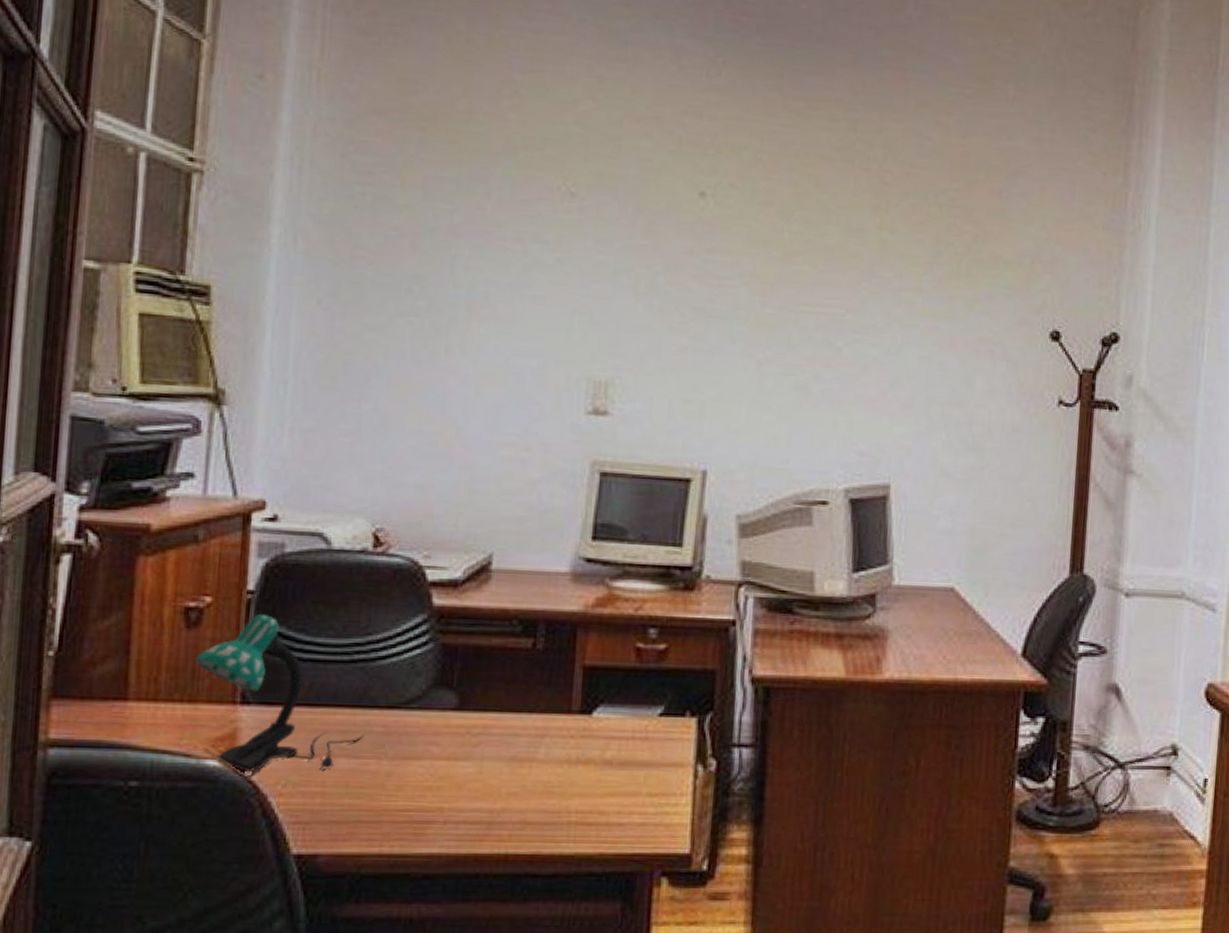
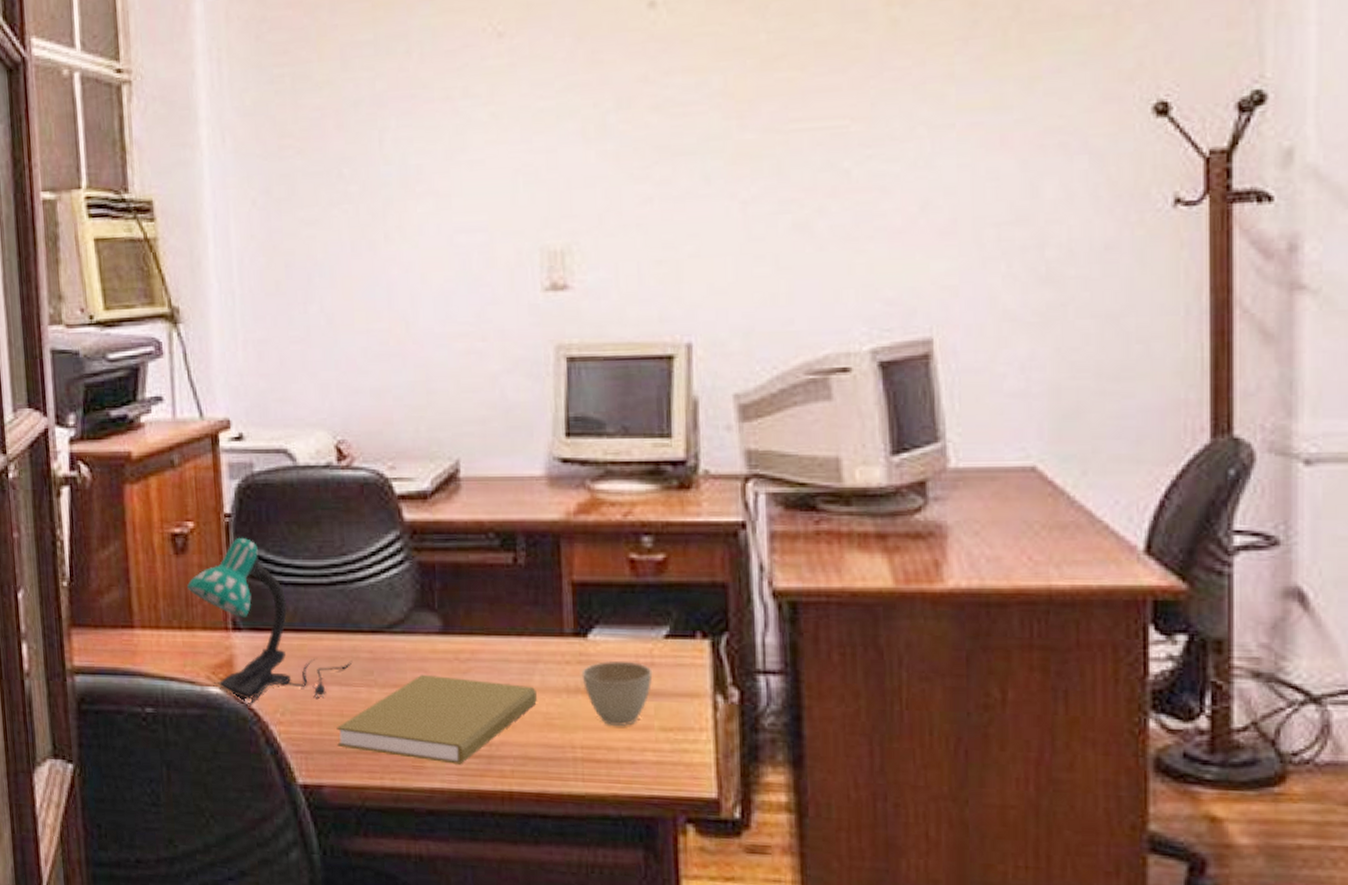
book: none [338,747,541,831] -> present [336,674,537,765]
cup: none [583,735,646,794] -> present [581,660,653,727]

